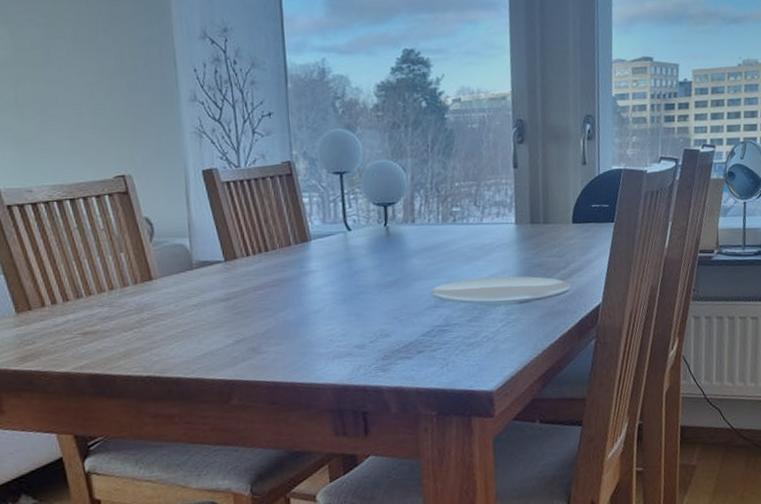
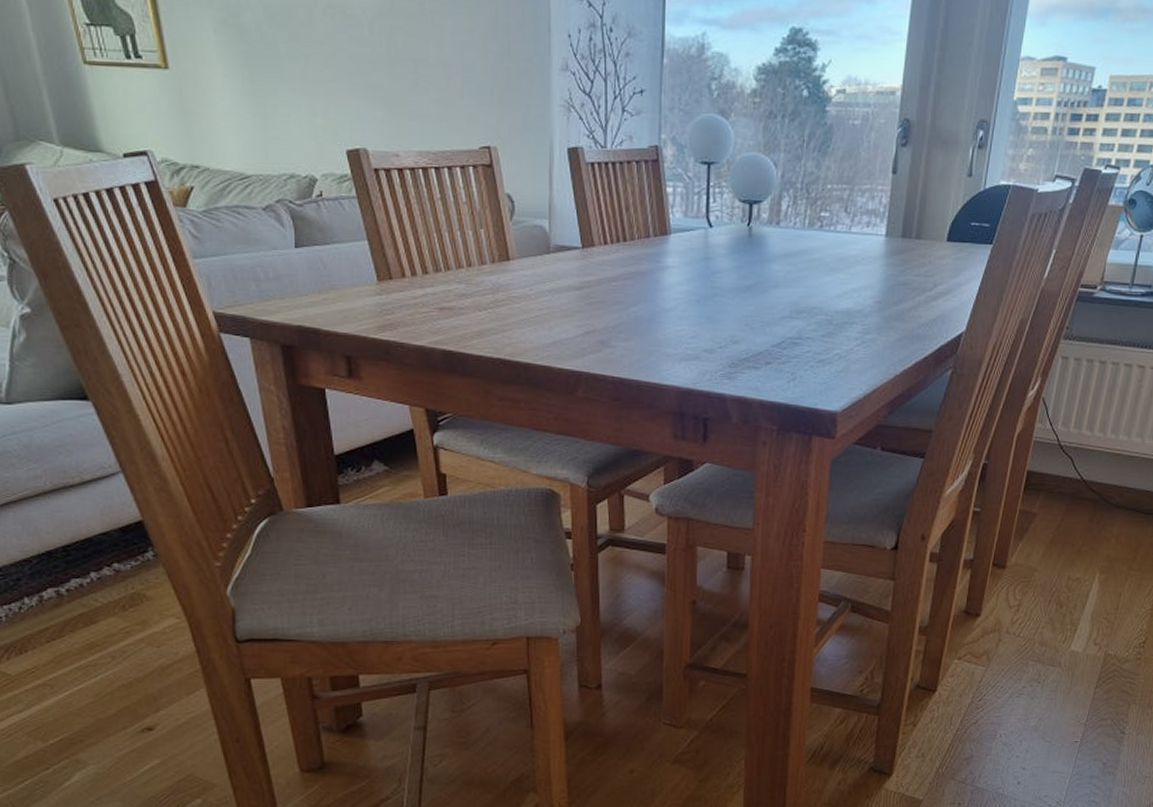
plate: present [429,276,572,307] -> none [786,291,936,325]

